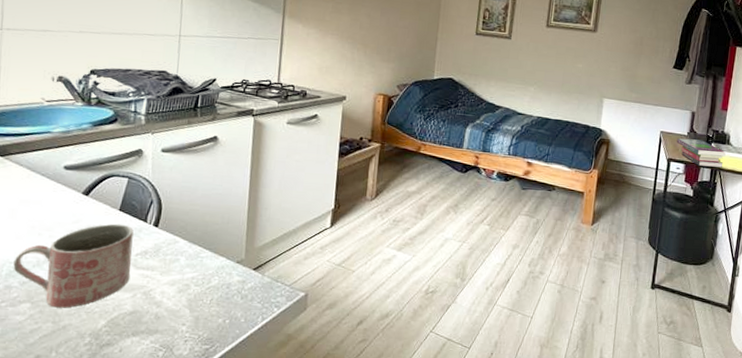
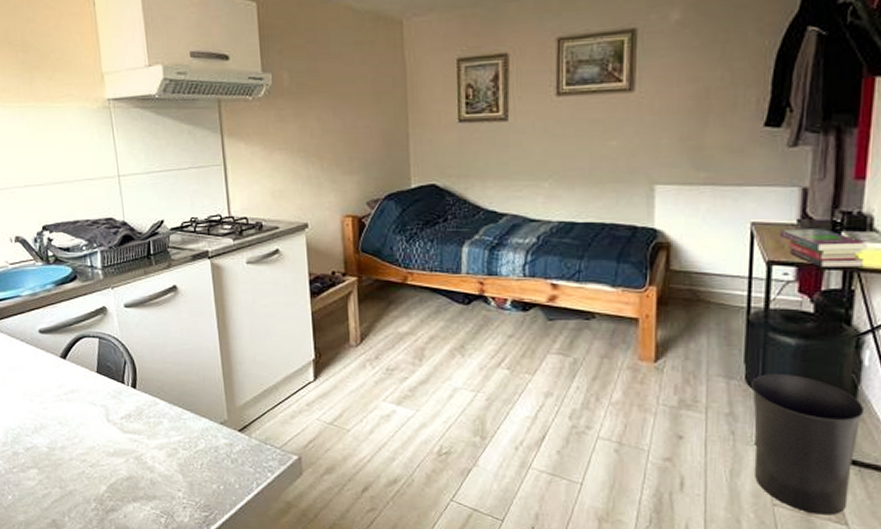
mug: present [13,224,134,308] -> none [15,387,120,474]
waste bin: none [648,237,717,340] -> present [752,374,865,515]

